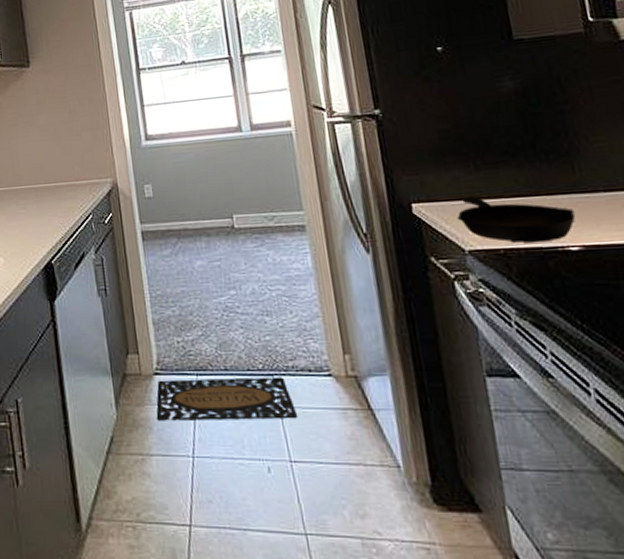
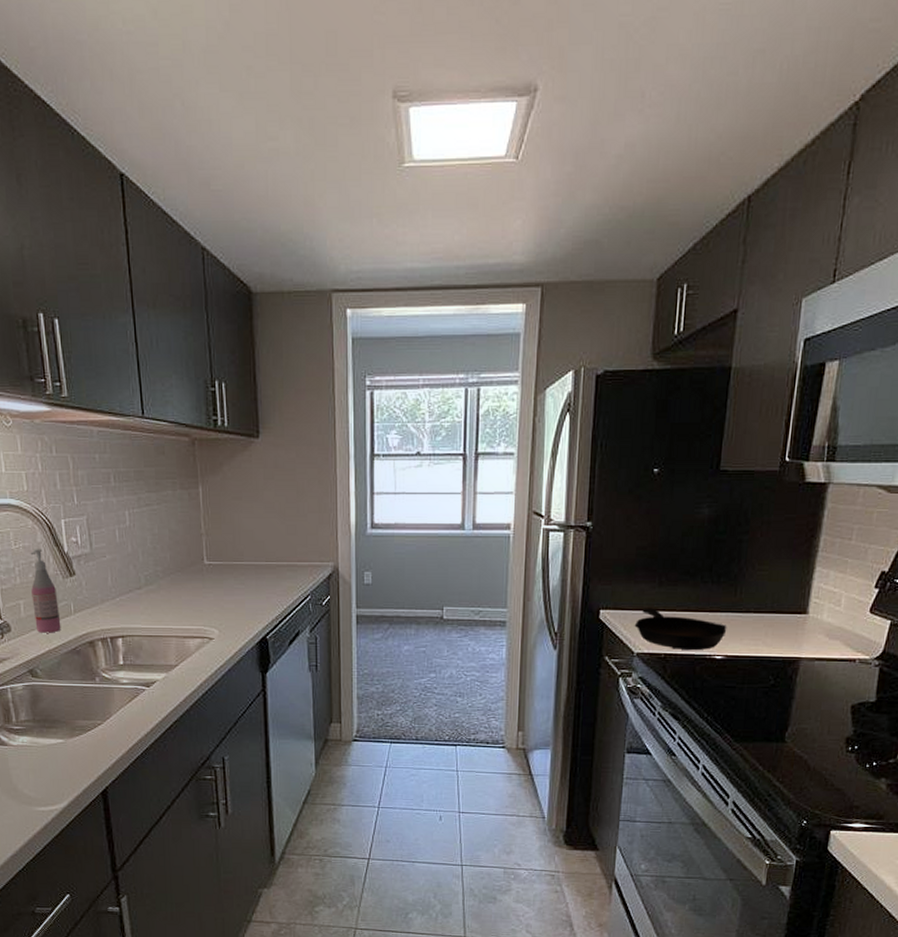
doormat: present [156,377,298,421] -> none [350,745,472,779]

